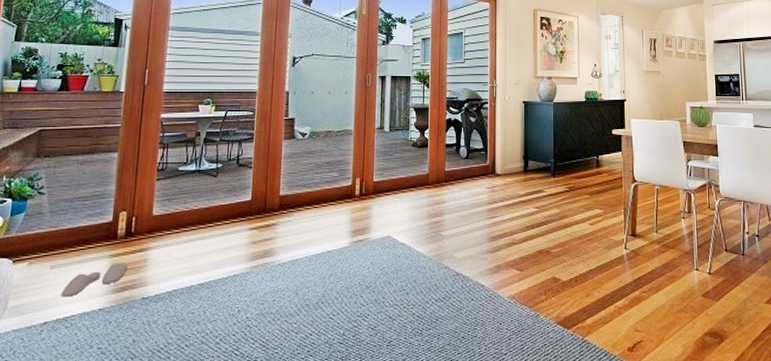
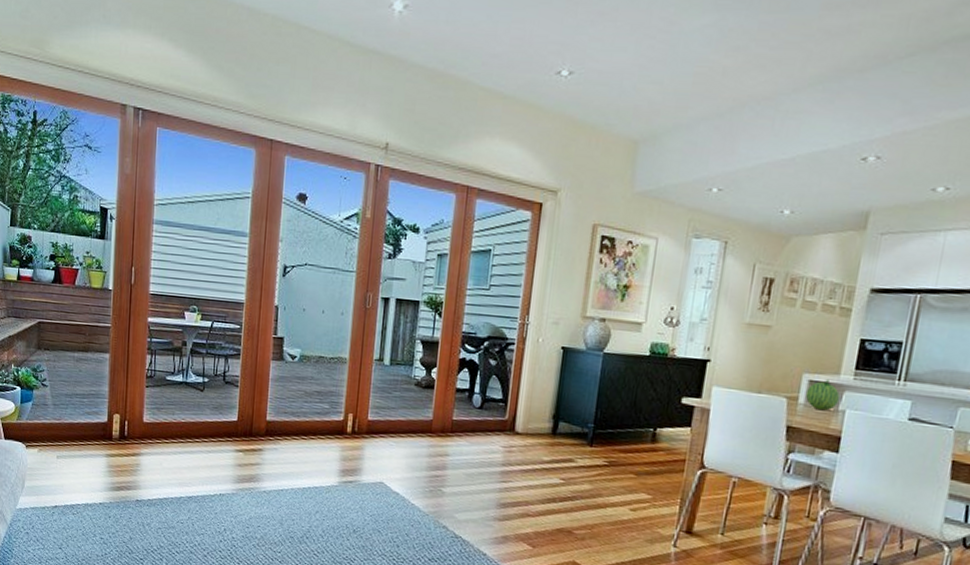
slippers: present [61,262,127,297] -> none [67,462,122,487]

